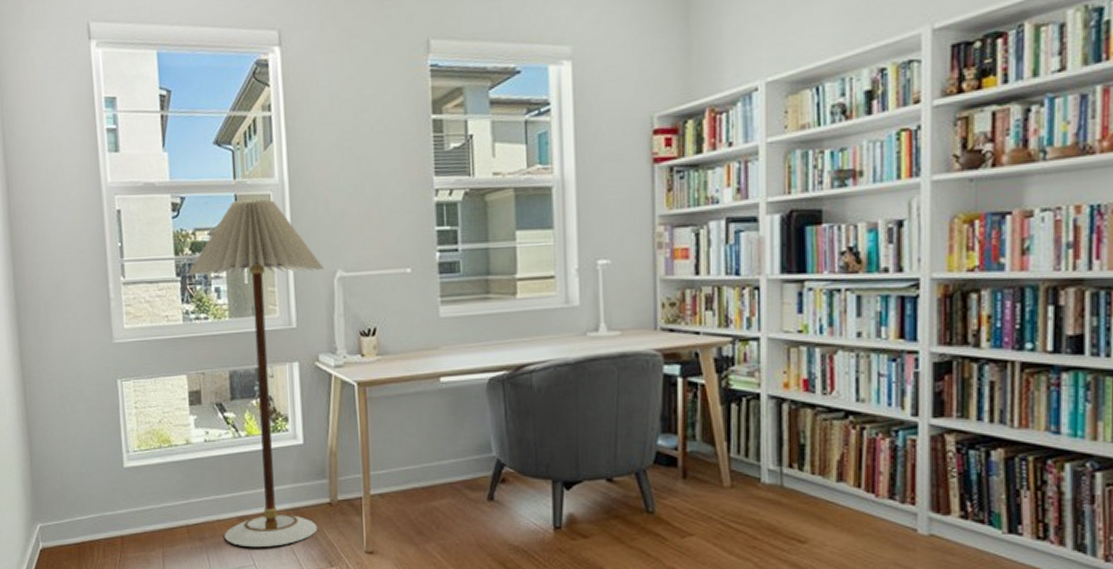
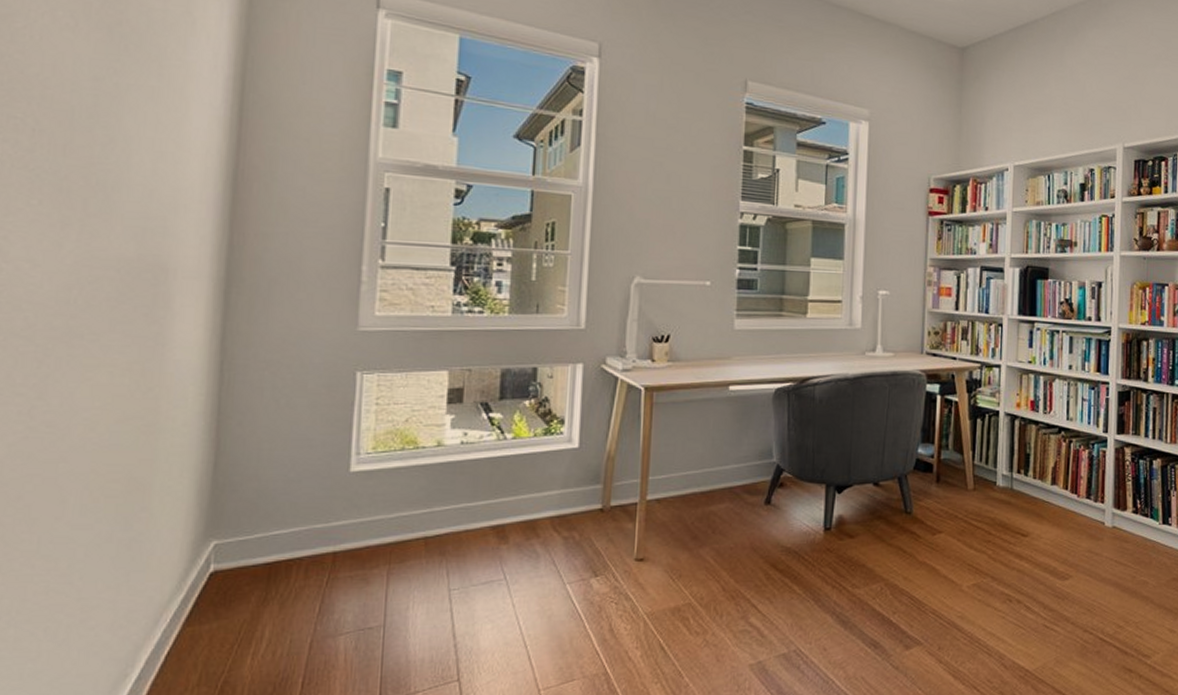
floor lamp: present [188,199,324,548] -> none [465,196,621,560]

